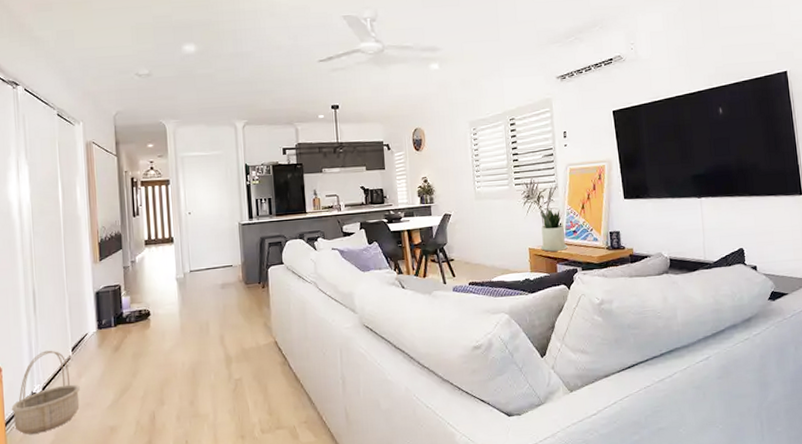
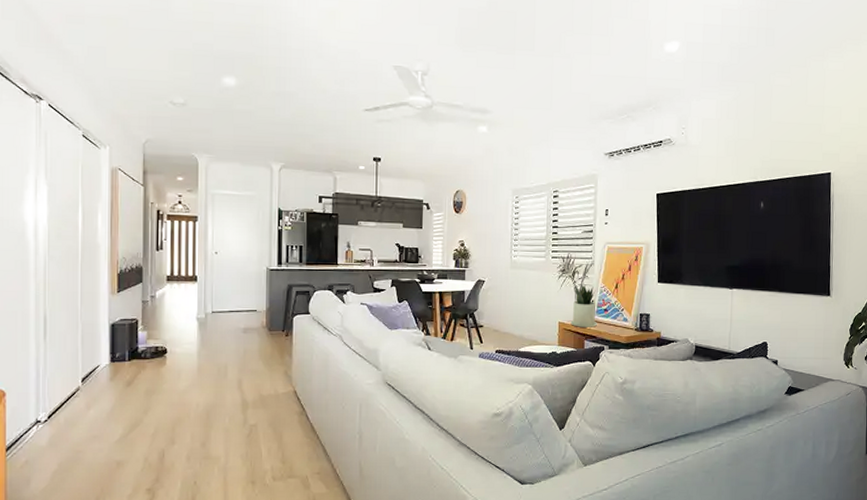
basket: present [11,350,80,435] -> none [13,379,88,462]

